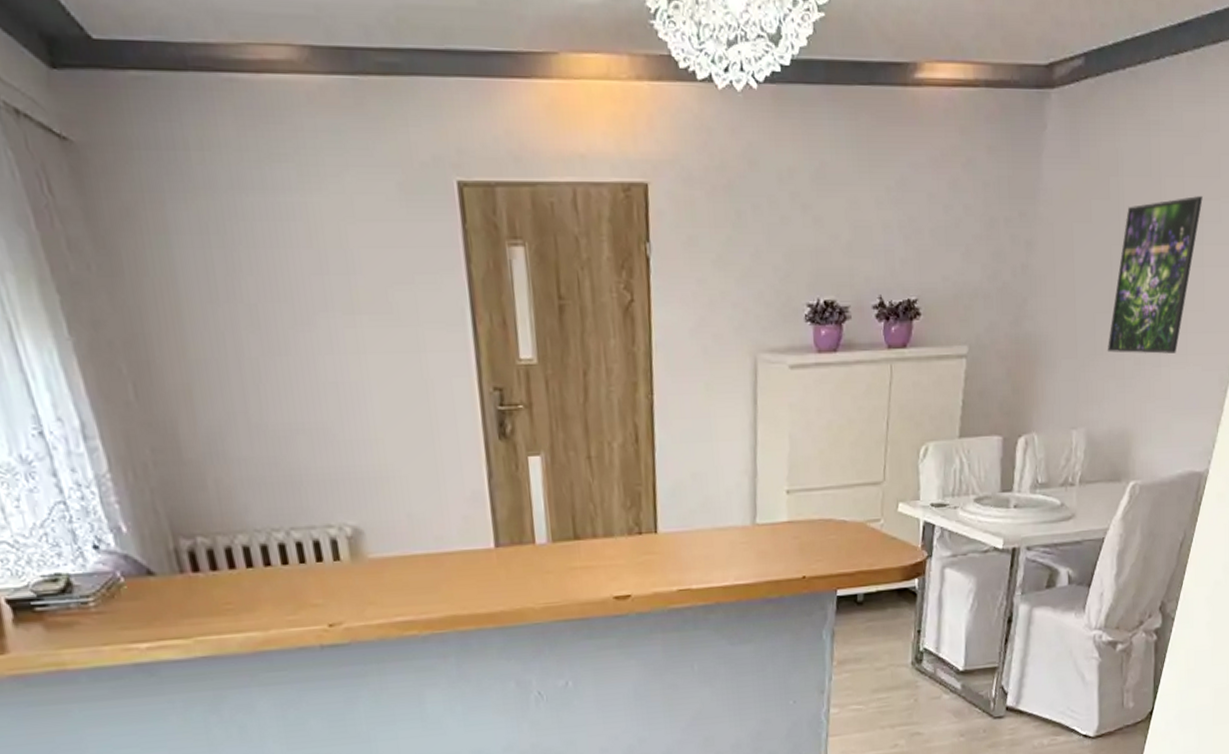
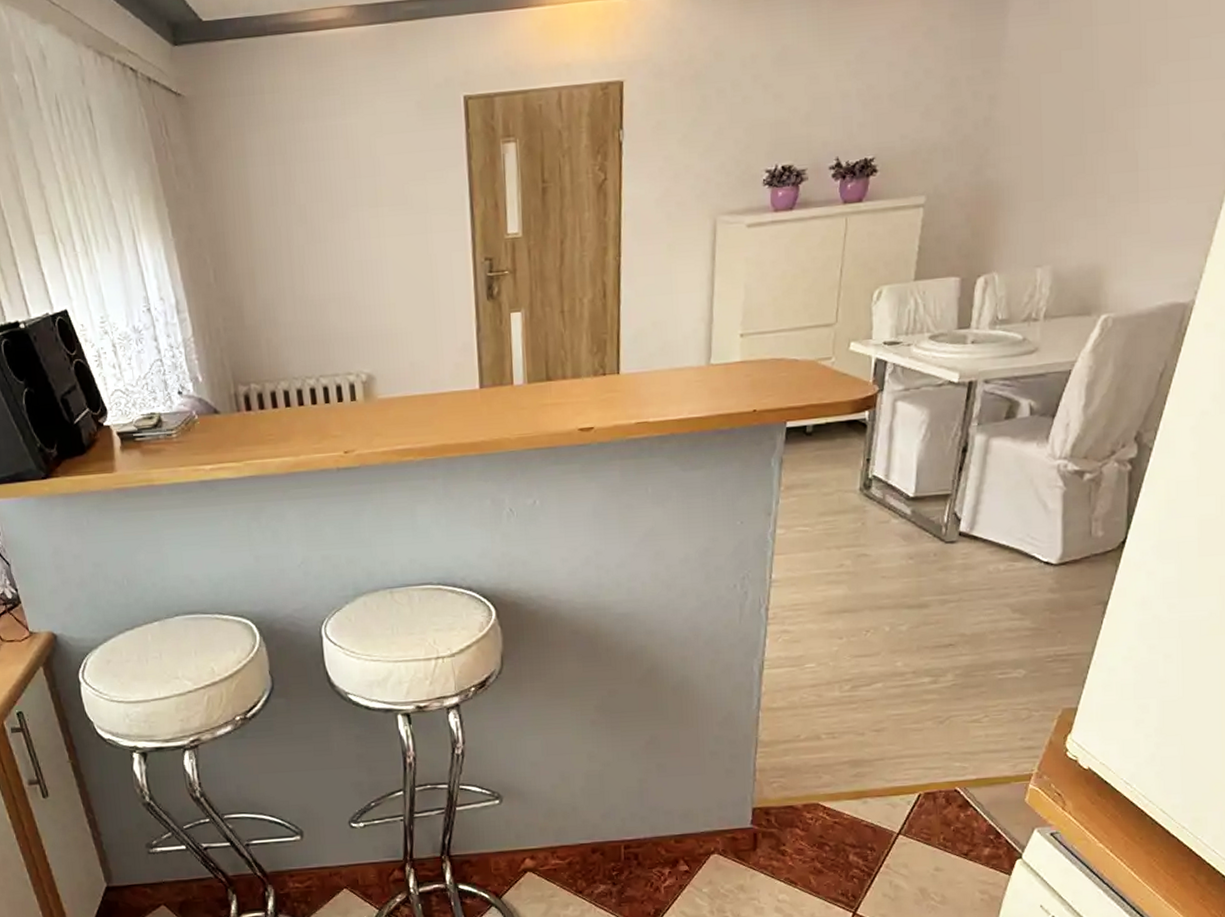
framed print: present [1107,196,1203,354] -> none [1077,35,1190,193]

